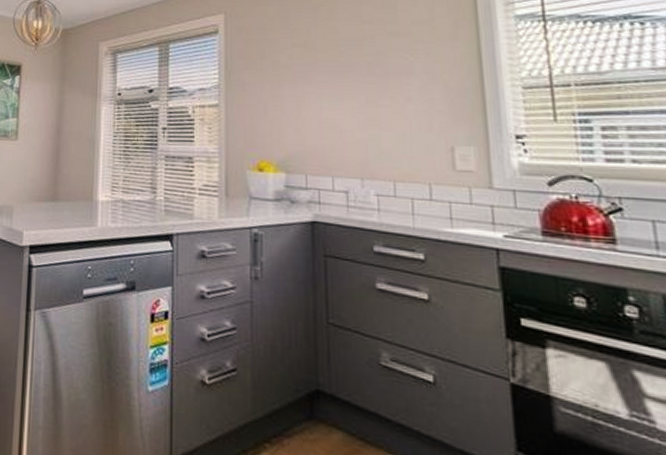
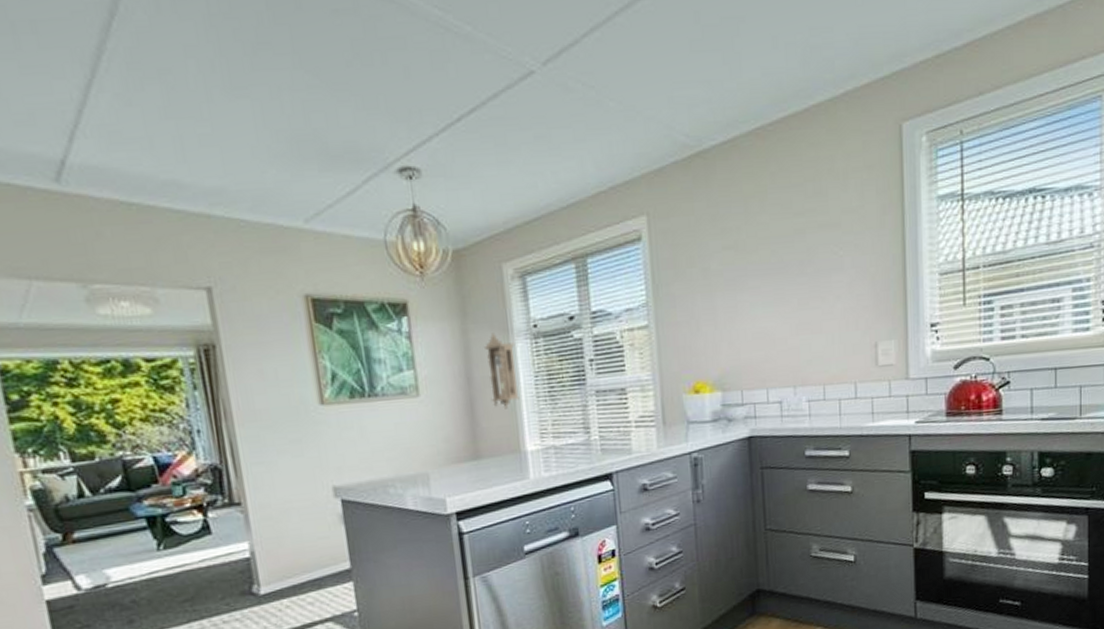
pendulum clock: none [74,96,101,161] -> present [485,333,520,409]

